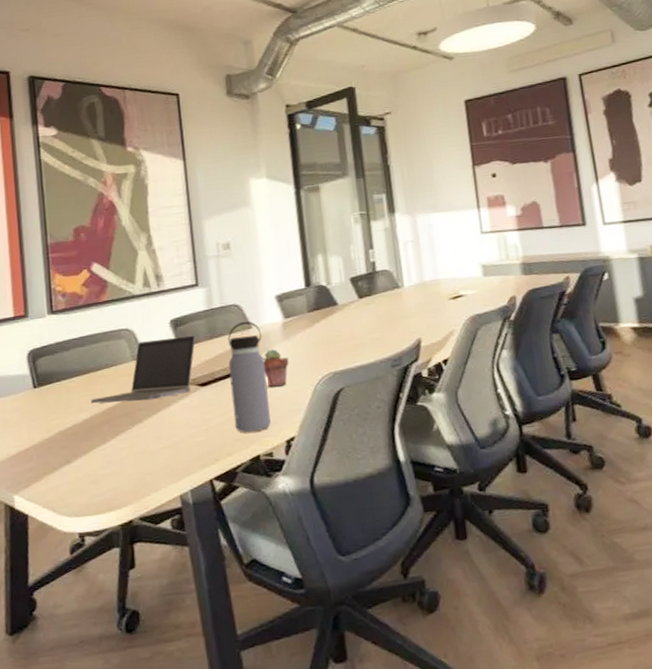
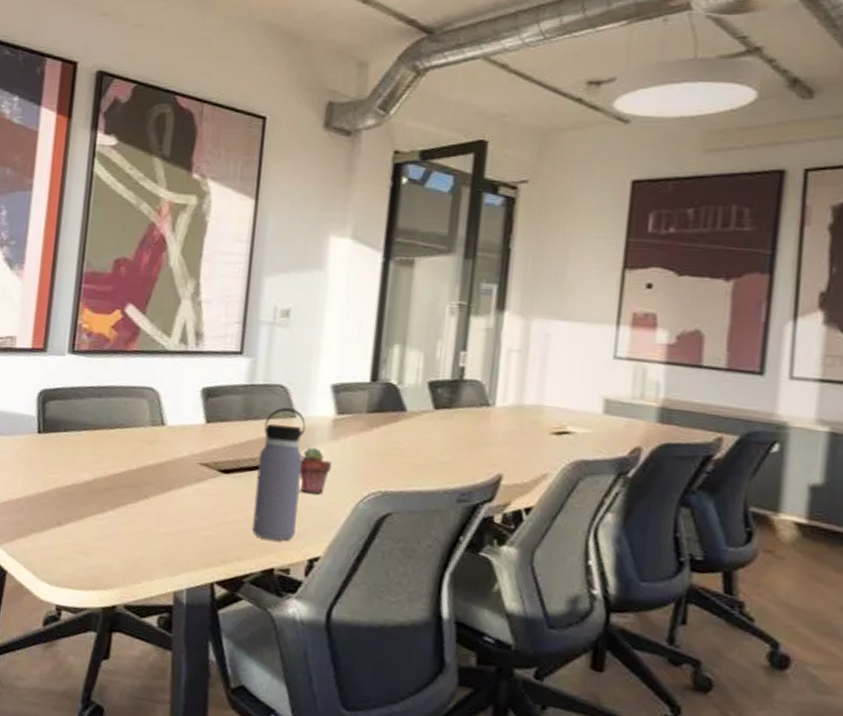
laptop computer: present [90,335,196,404] -> none [96,406,228,477]

